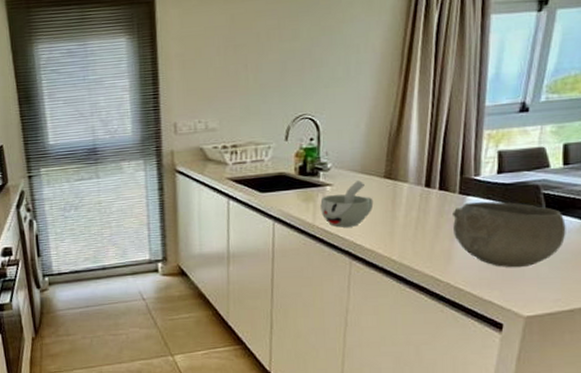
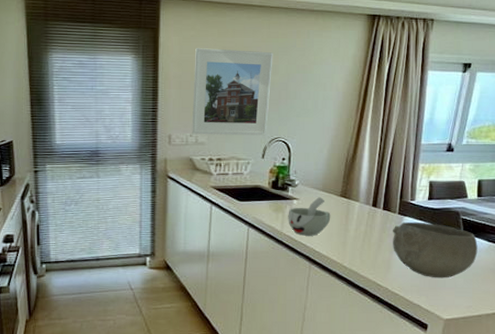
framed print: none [198,14,292,121] -> present [191,48,273,136]

